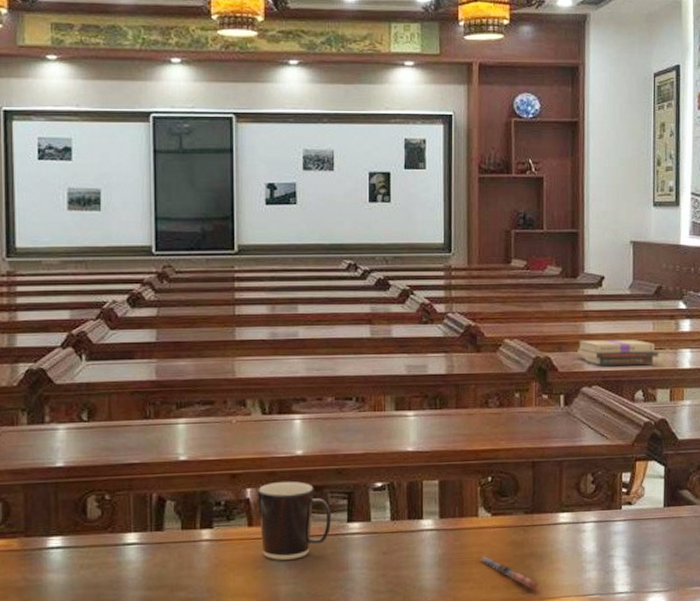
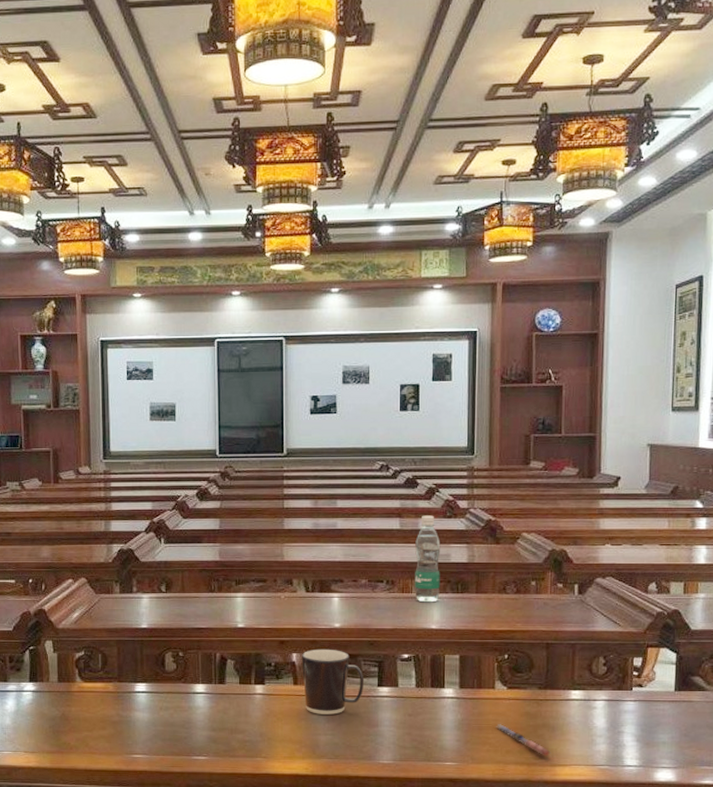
bottle: none [388,321,416,422] -> present [415,515,441,603]
books: present [578,340,659,366] -> none [592,535,674,560]

